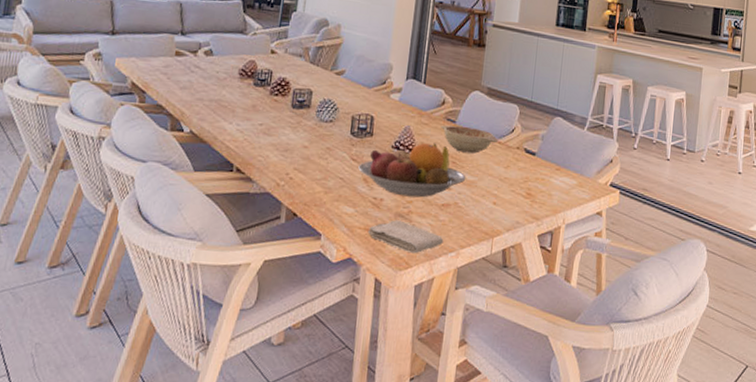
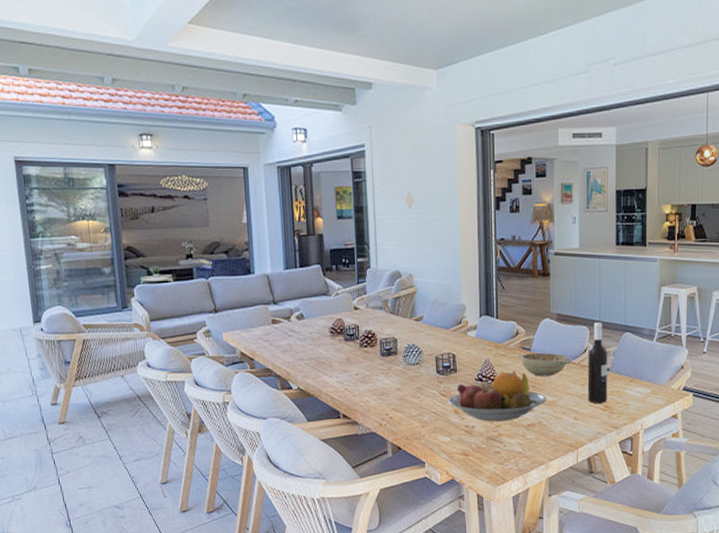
washcloth: present [367,220,444,254] -> none [464,443,533,470]
wine bottle: none [509,102,536,190] -> present [587,322,608,403]

